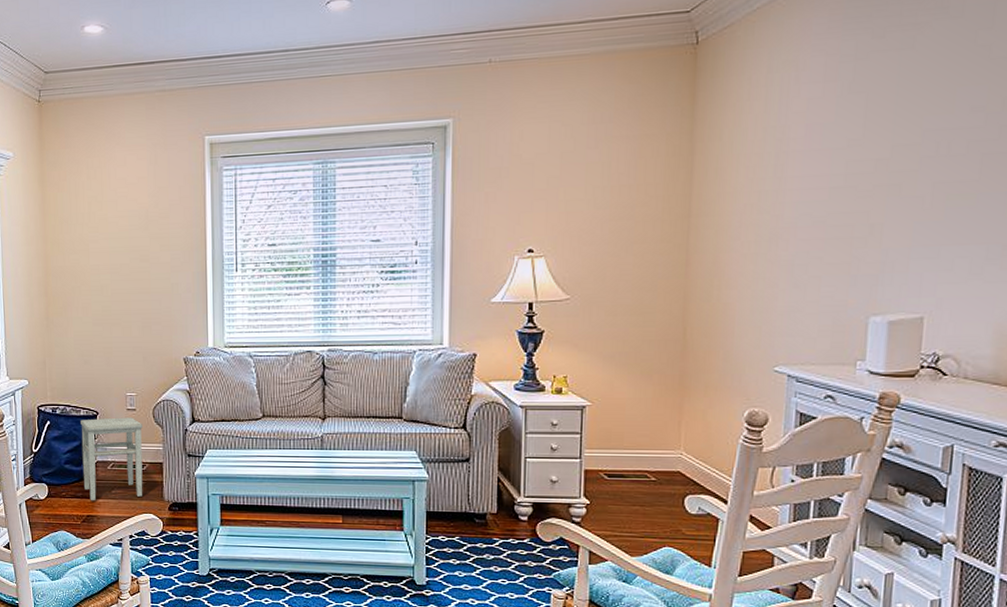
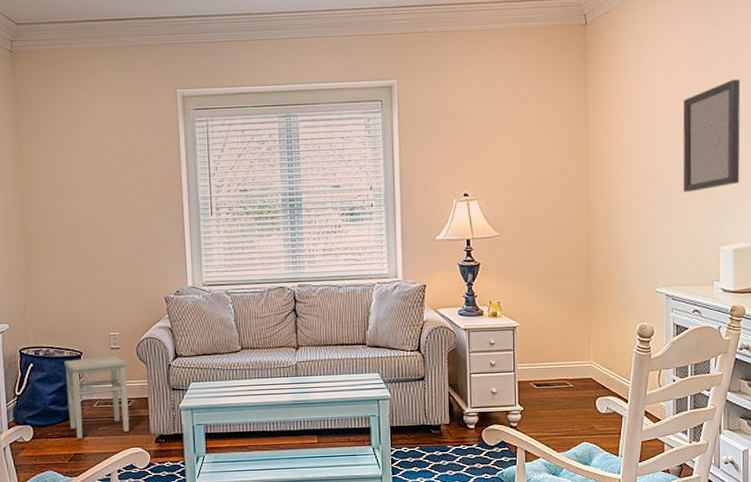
home mirror: none [820,104,913,249] -> present [683,78,741,192]

